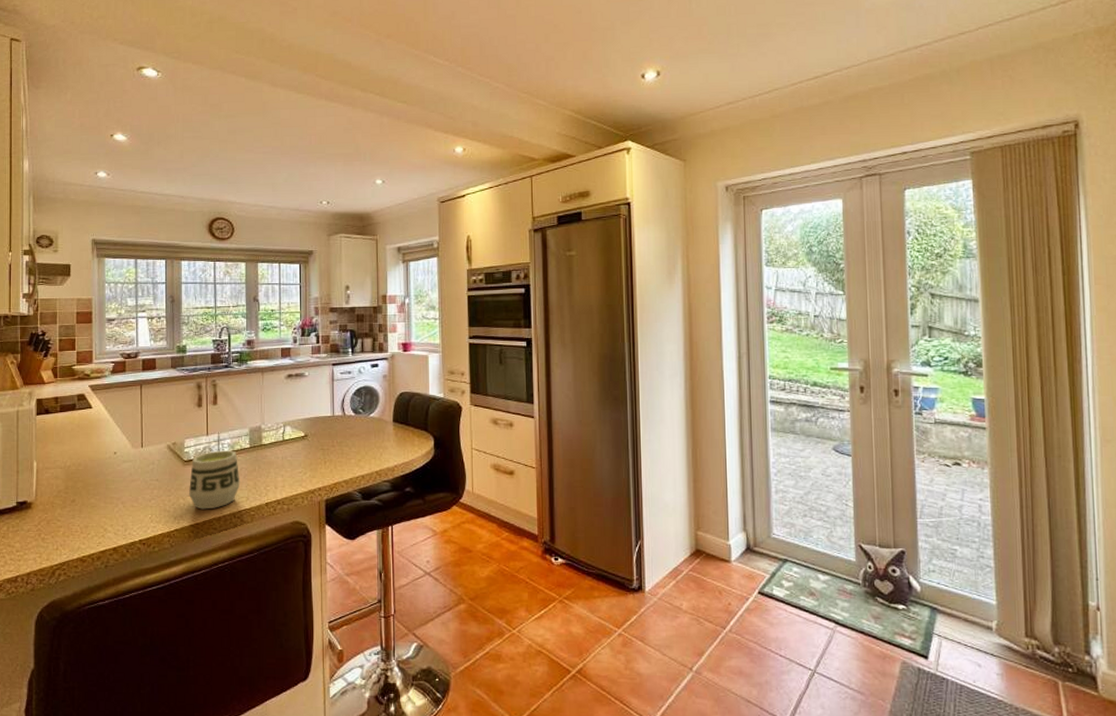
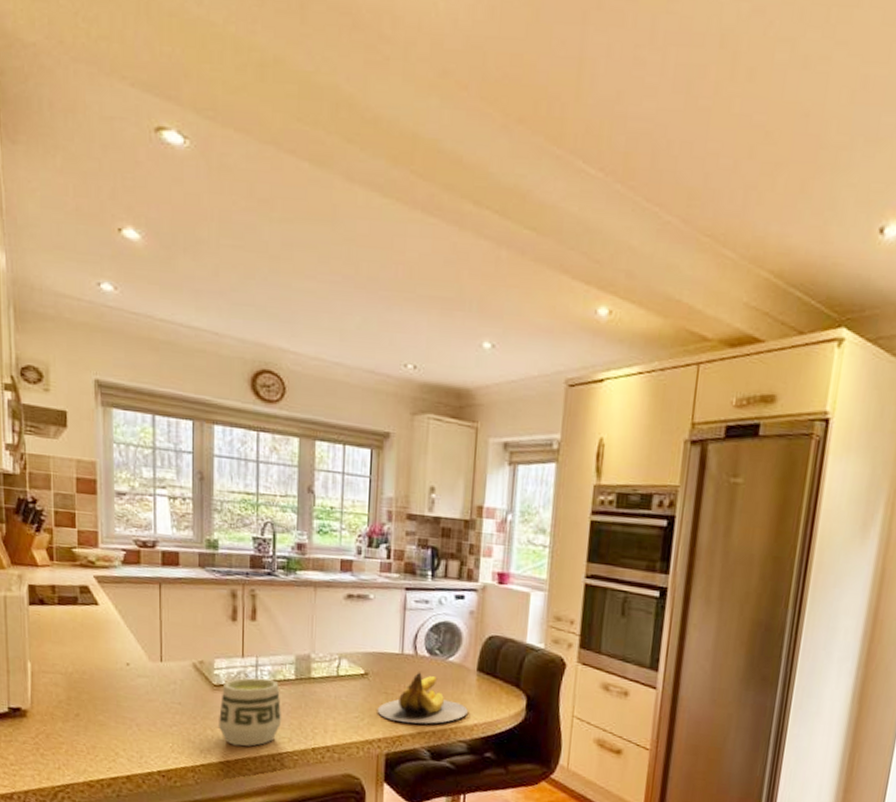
banana: none [316,429,389,471] -> present [377,672,468,724]

